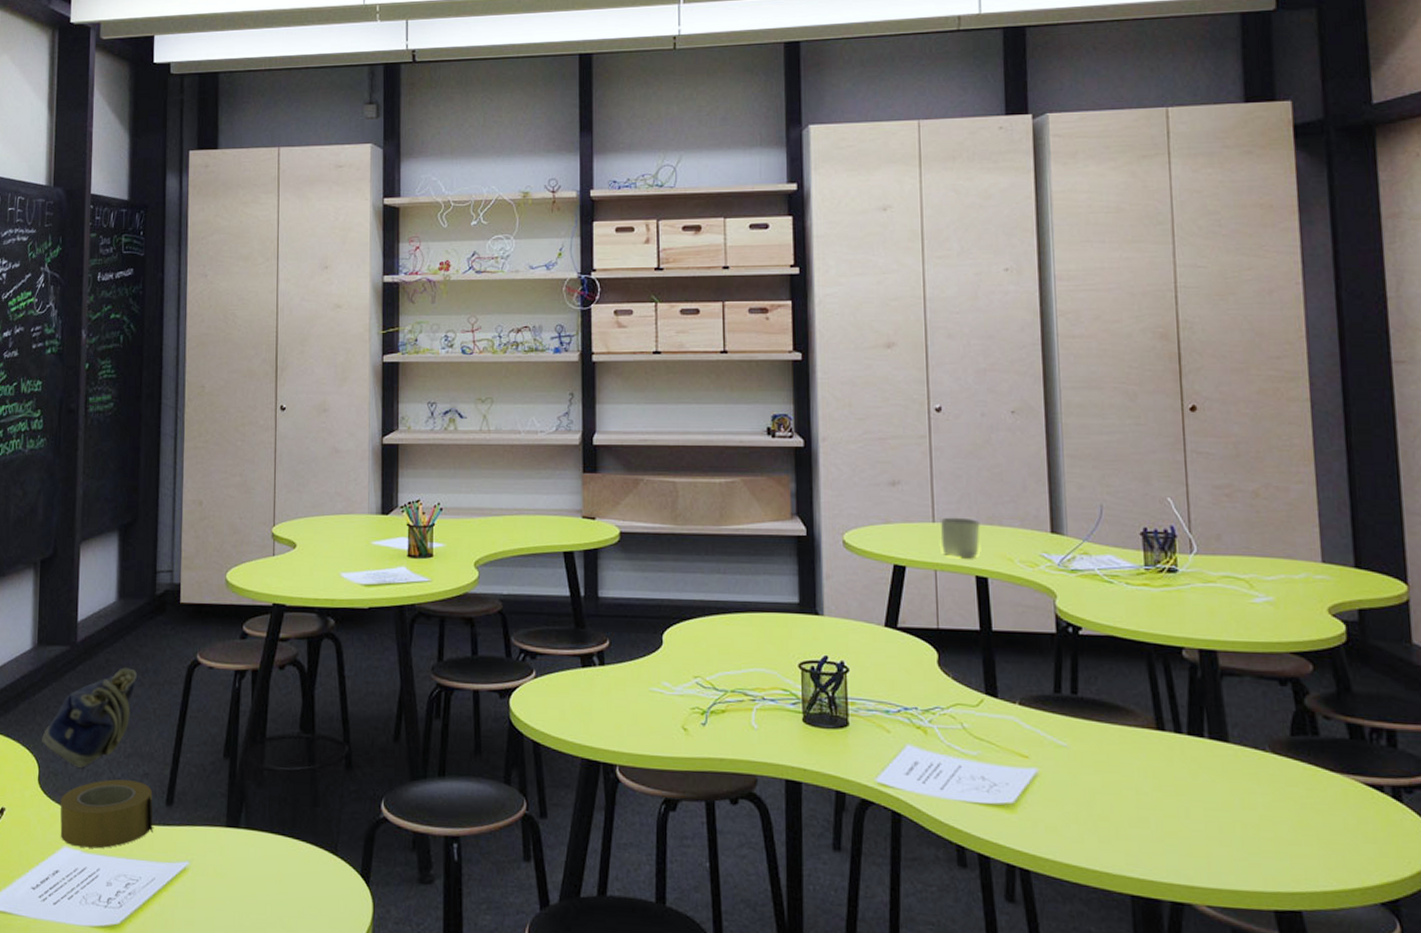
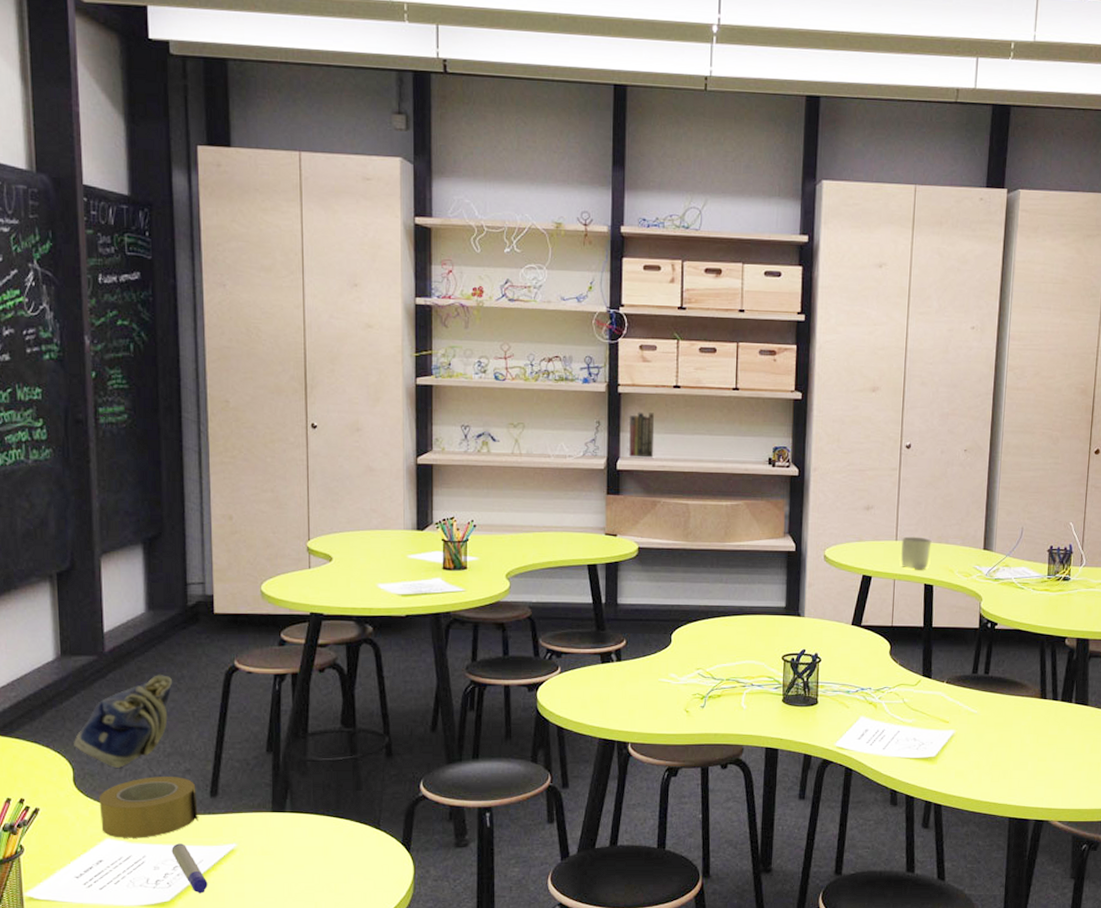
marker pen: none [125,857,158,918] -> present [171,843,208,894]
books: none [606,381,634,432] -> present [629,412,655,459]

